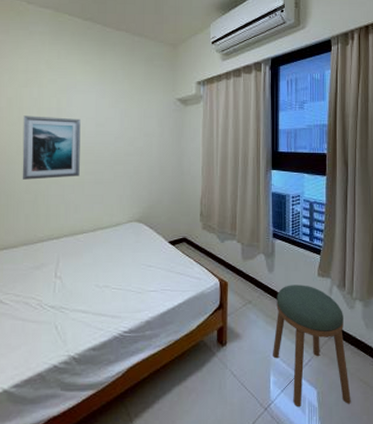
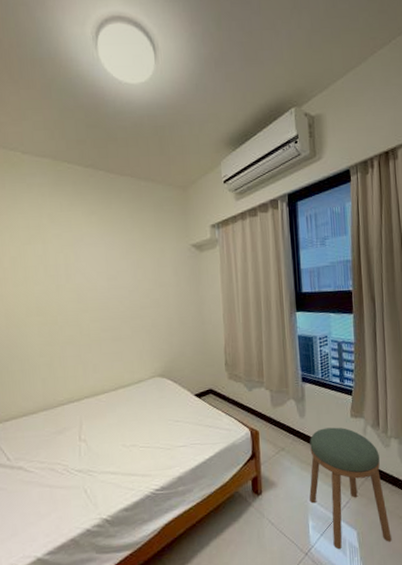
wall art: present [22,115,81,180] -> none [29,273,95,343]

